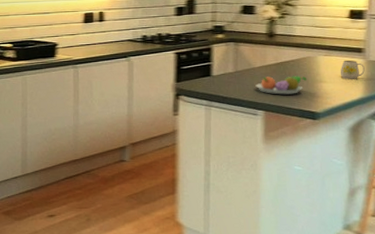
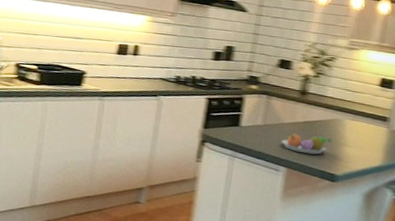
mug: present [340,60,365,80] -> none [363,126,387,147]

